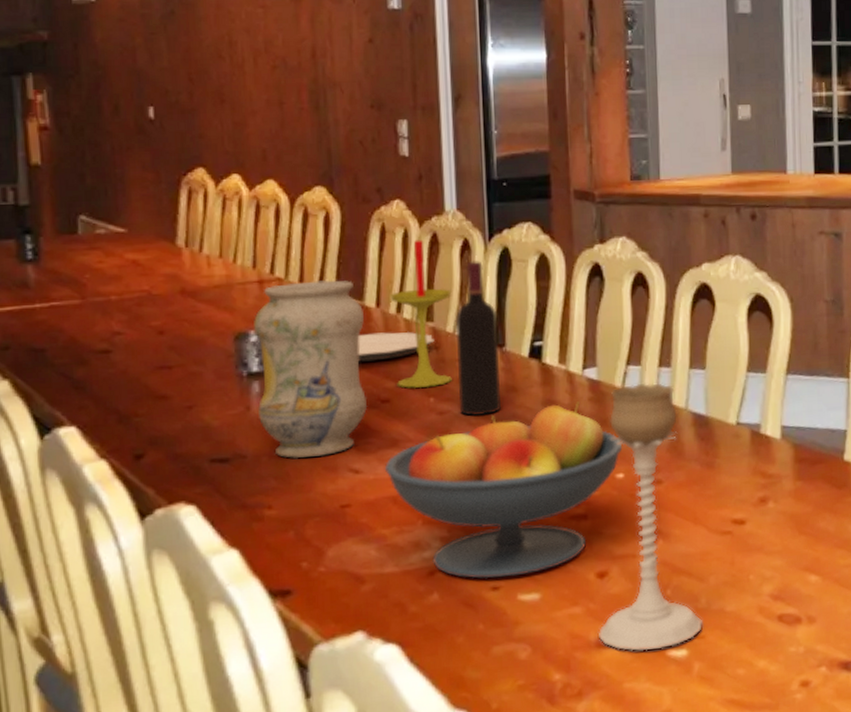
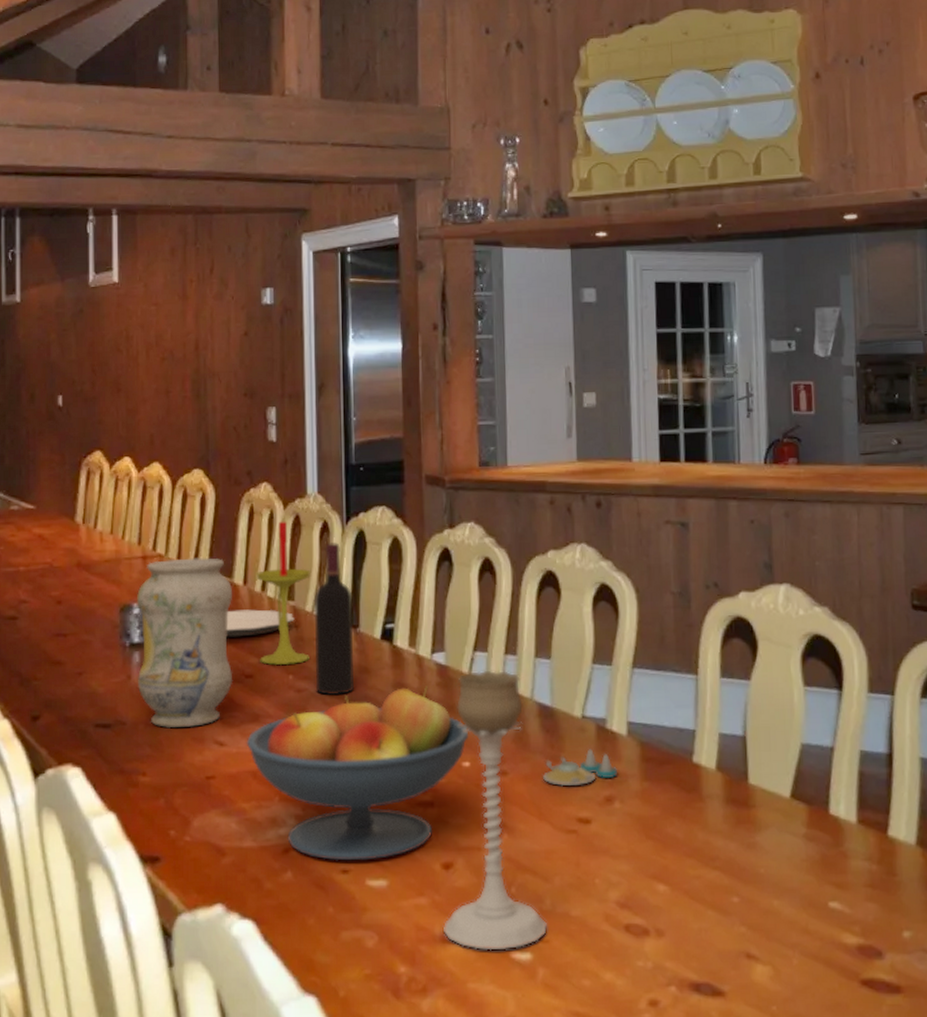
salt and pepper shaker set: none [698,454,771,491] -> present [543,749,617,787]

